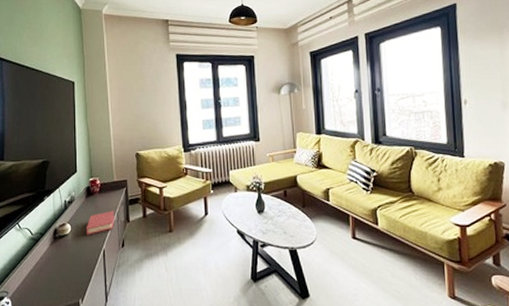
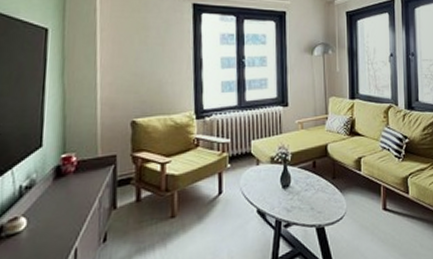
book: present [86,211,114,235] -> none [50,195,95,231]

